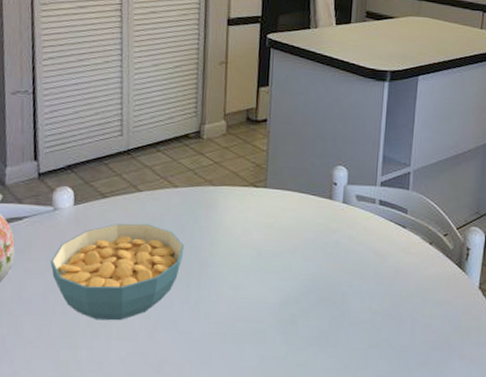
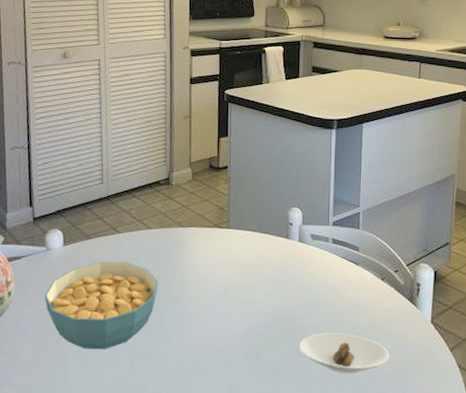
saucer: none [339,300,434,343] -> present [300,333,389,374]

